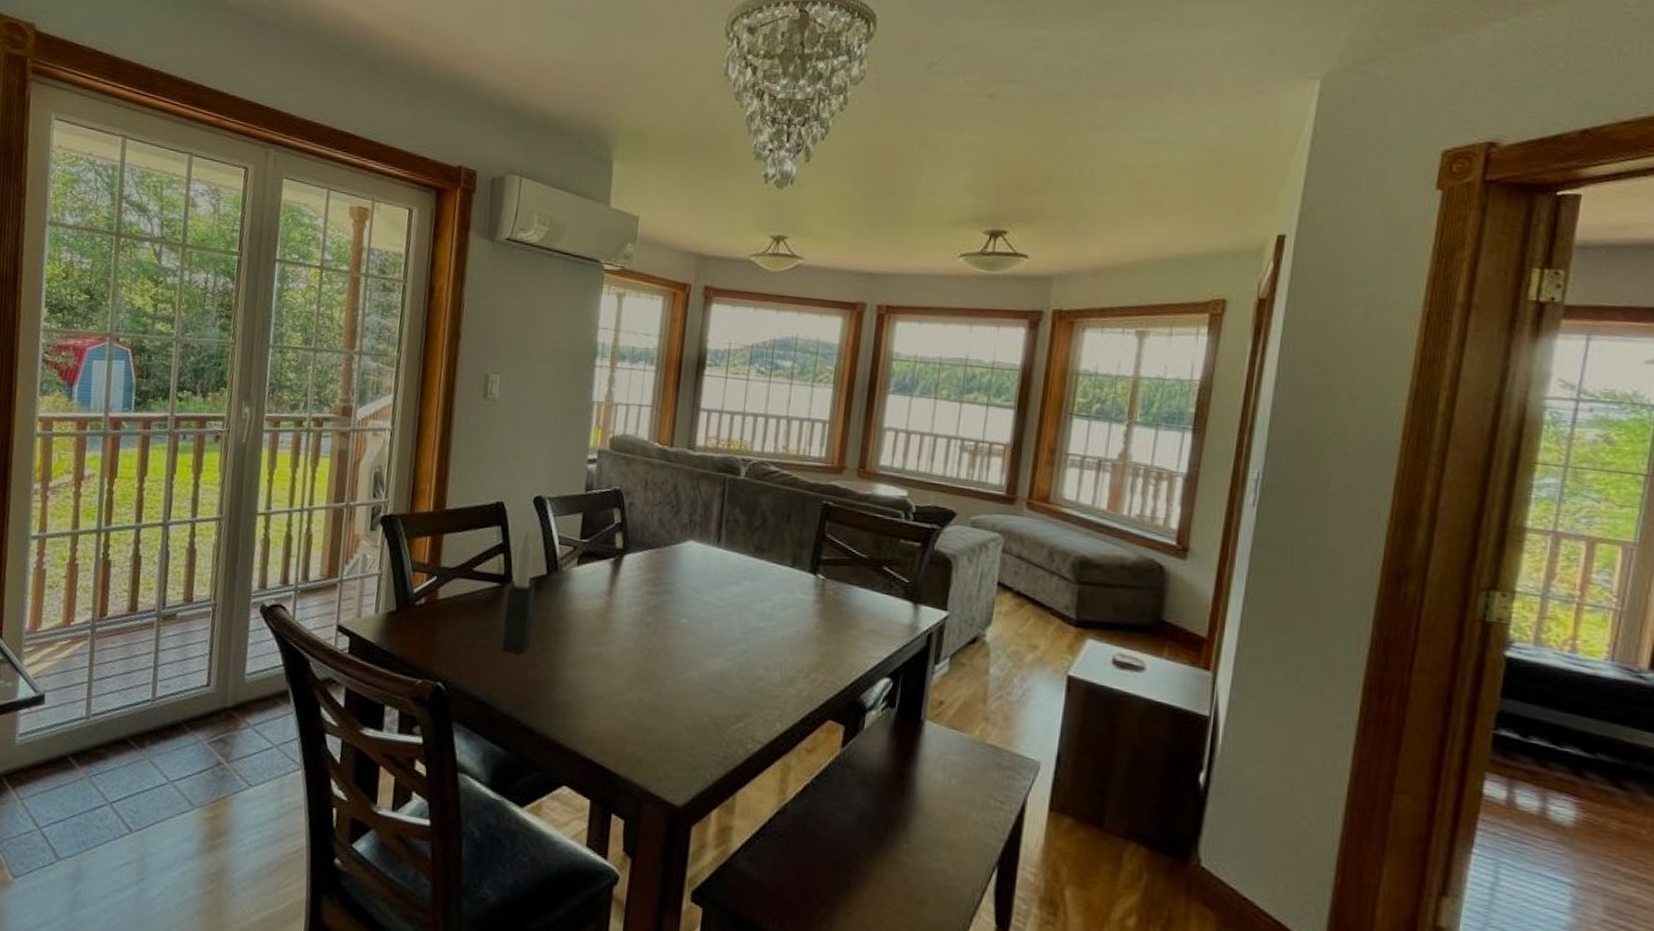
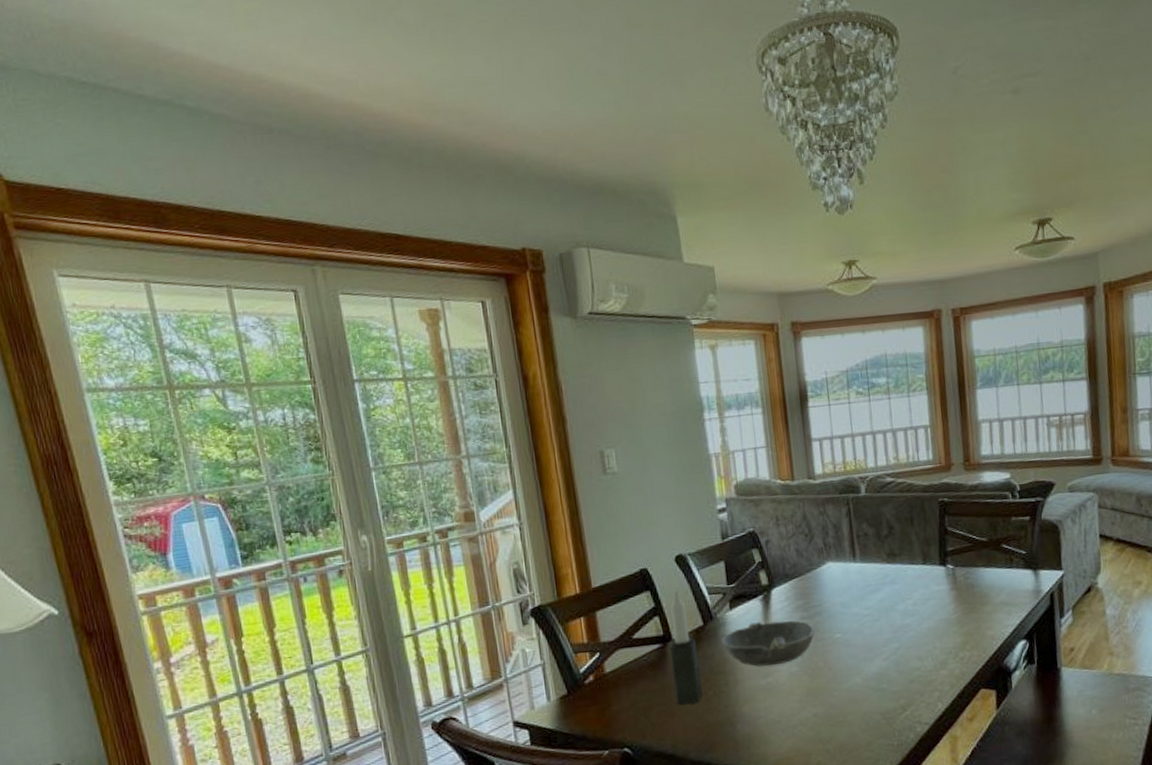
bowl: none [560,584,660,636] -> present [721,620,815,667]

